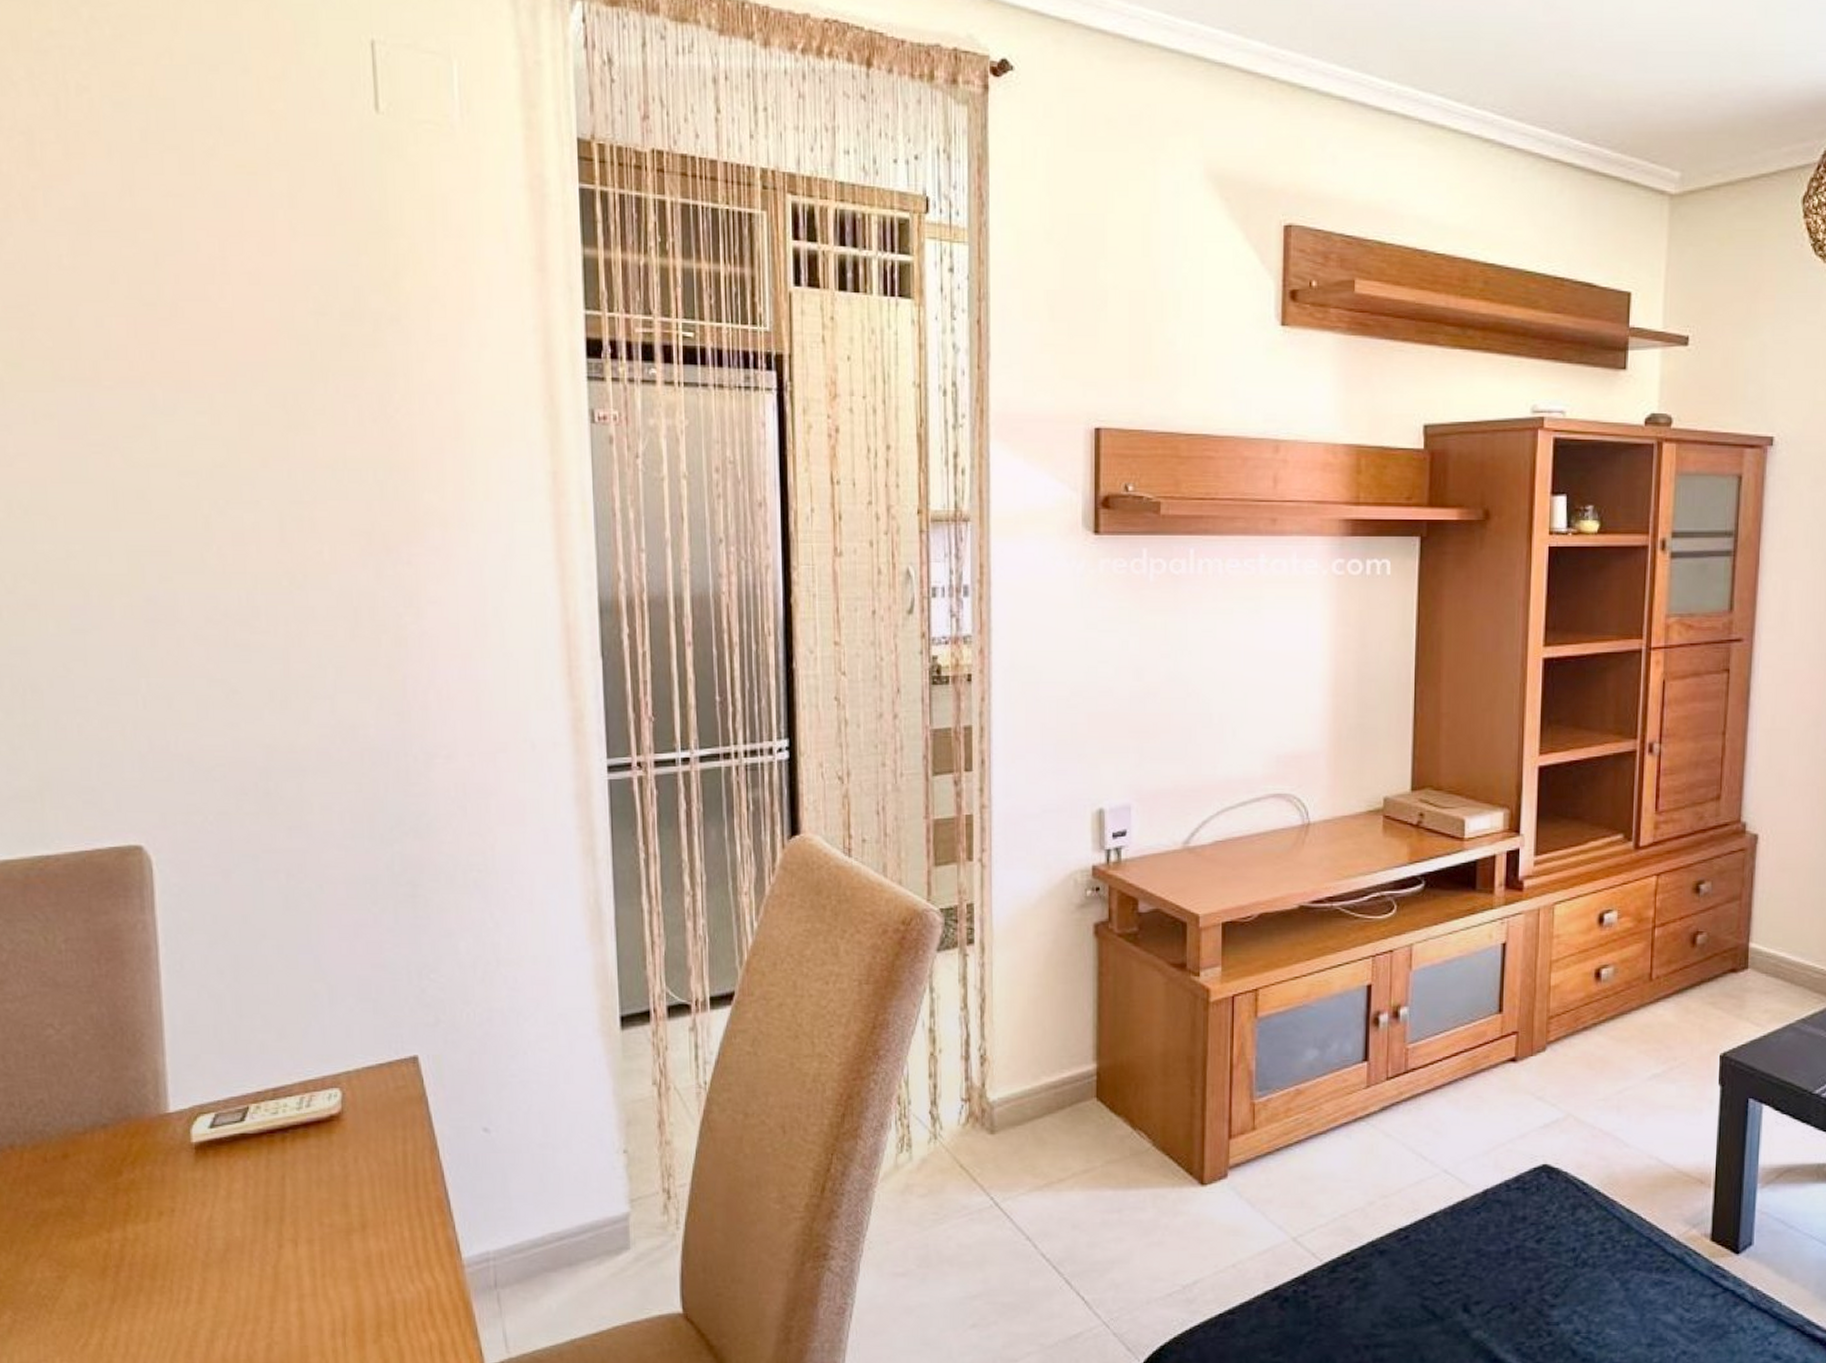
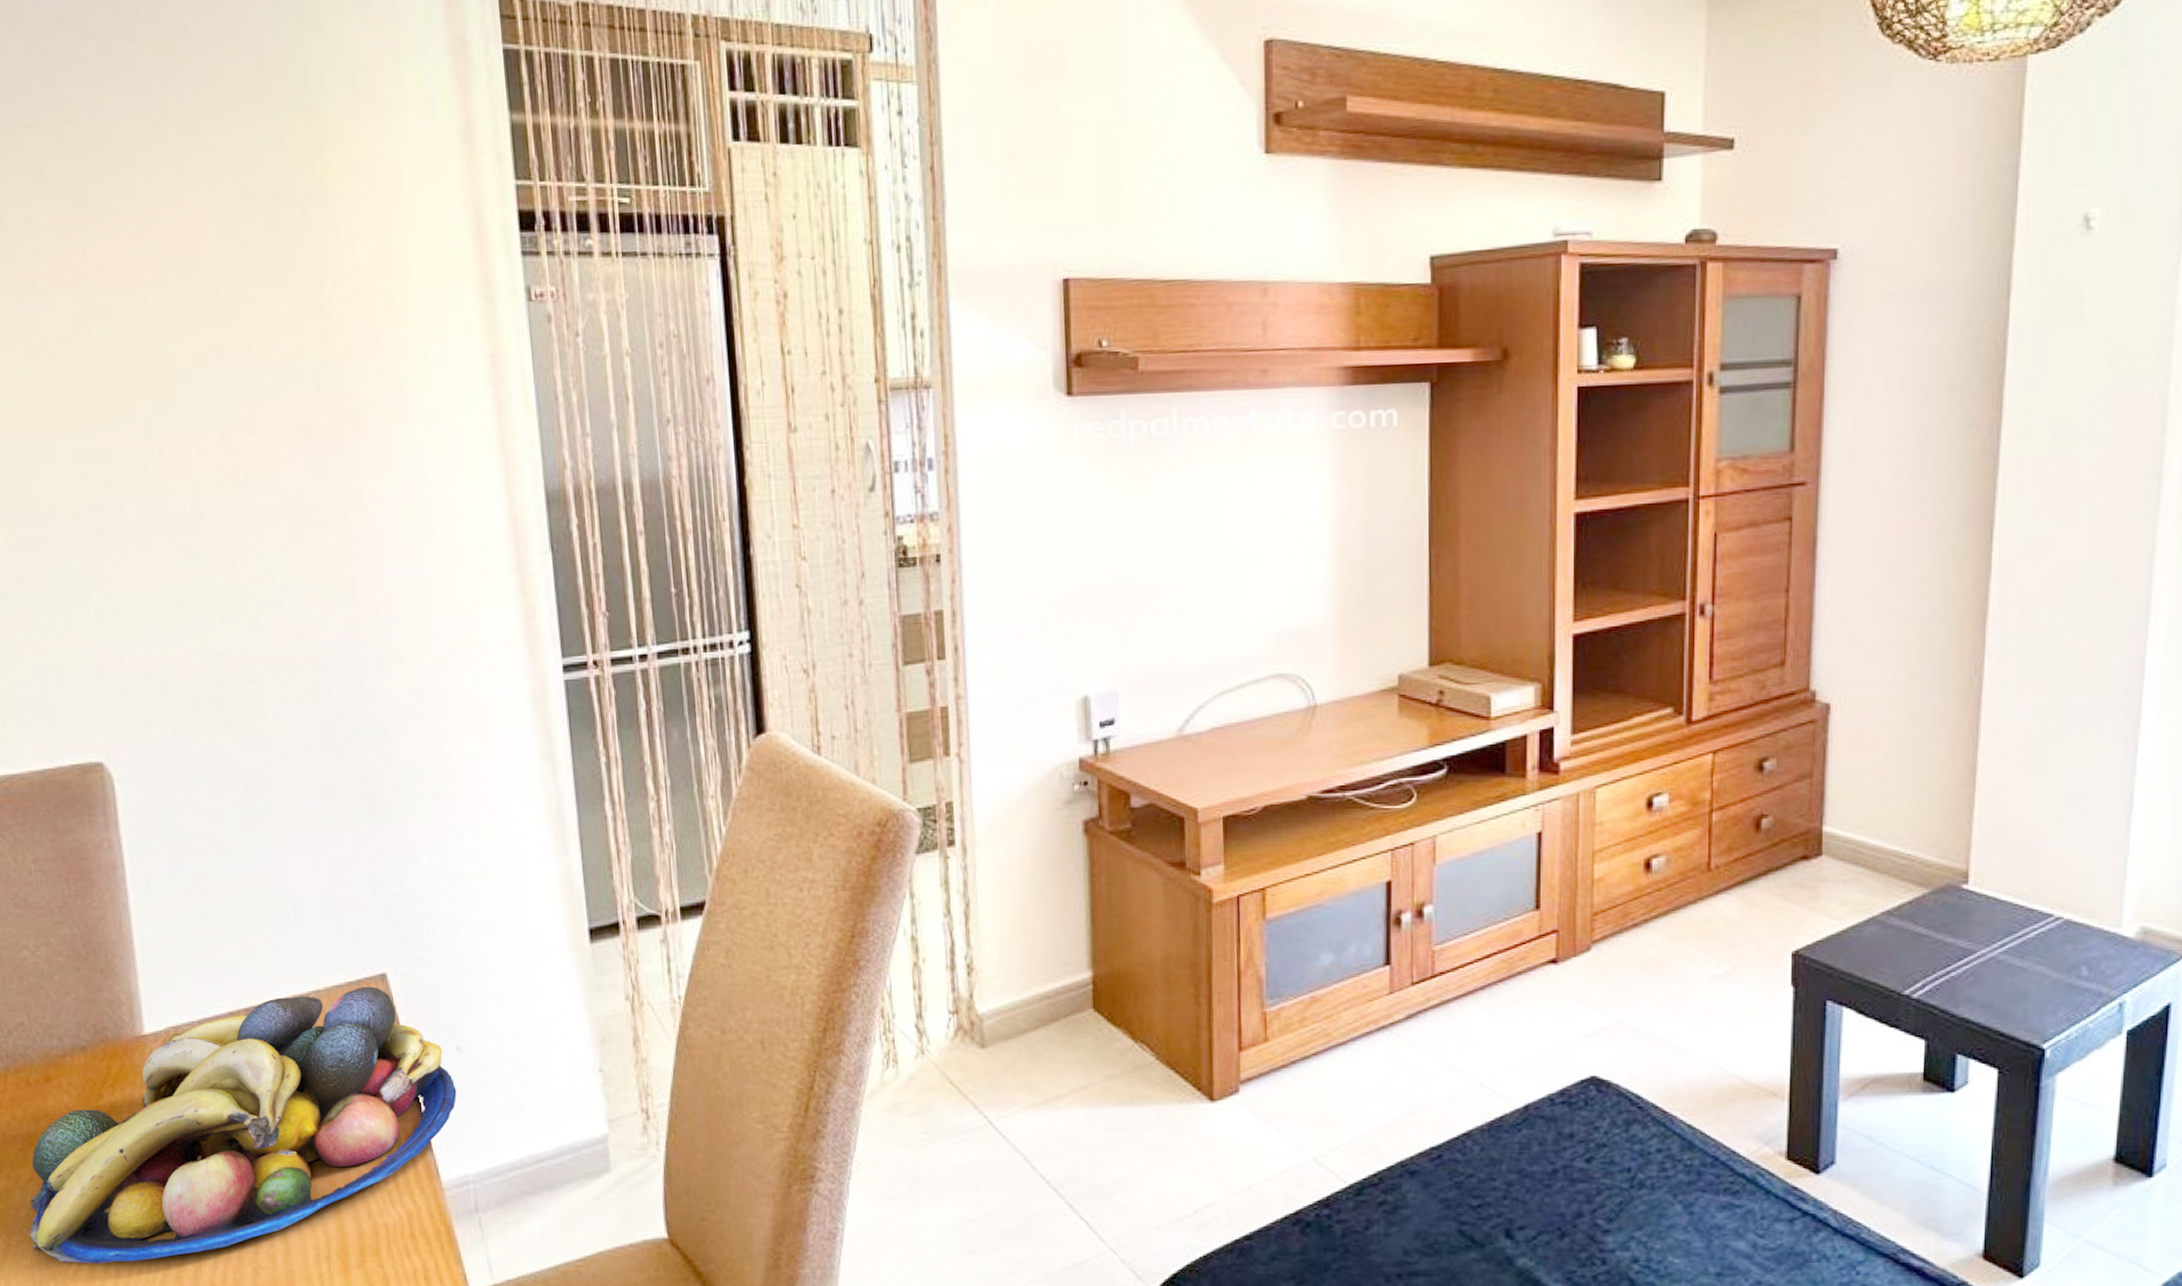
fruit bowl: none [36,1068,482,1340] -> present [29,986,457,1264]

